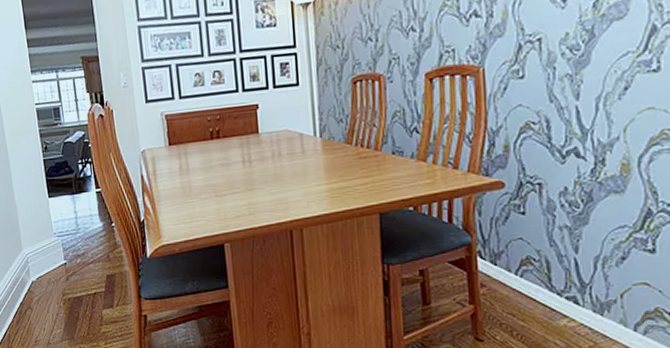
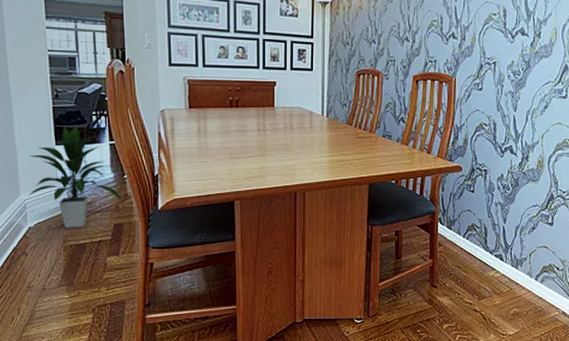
indoor plant: none [26,176,113,281] -> present [27,126,123,228]

